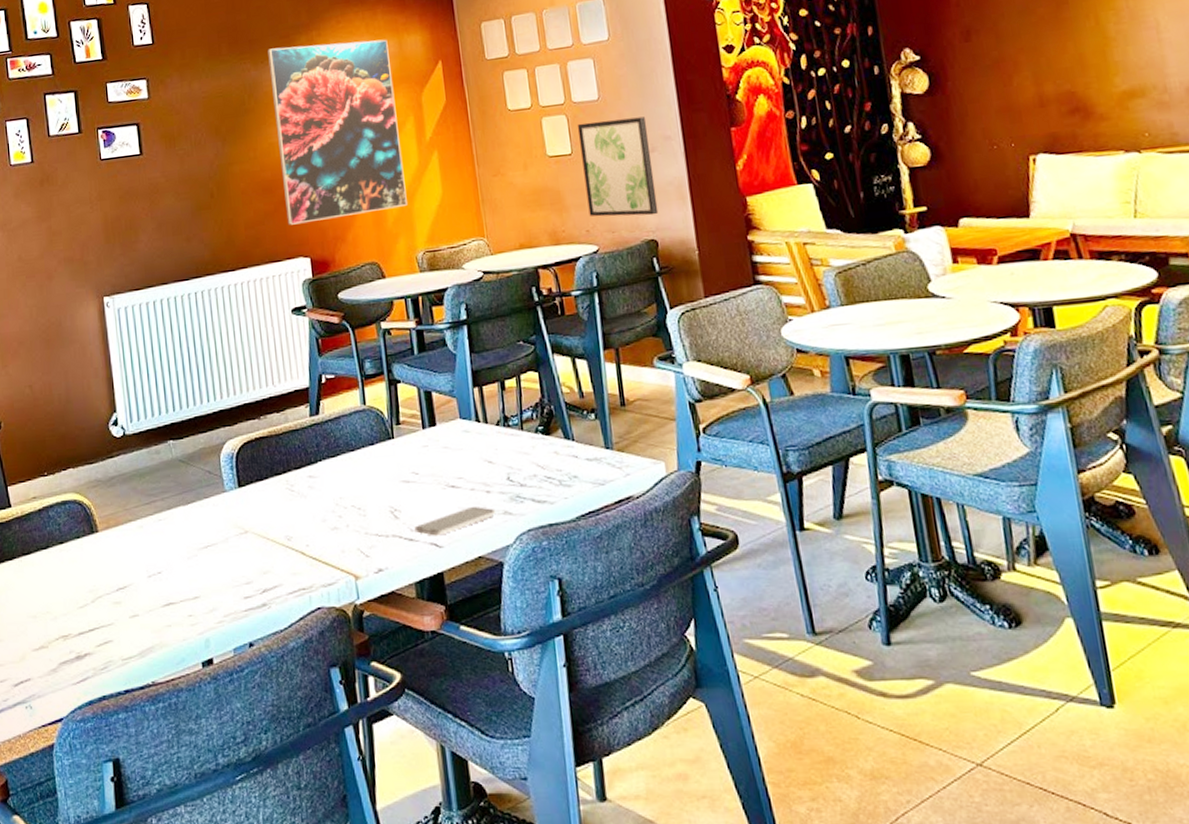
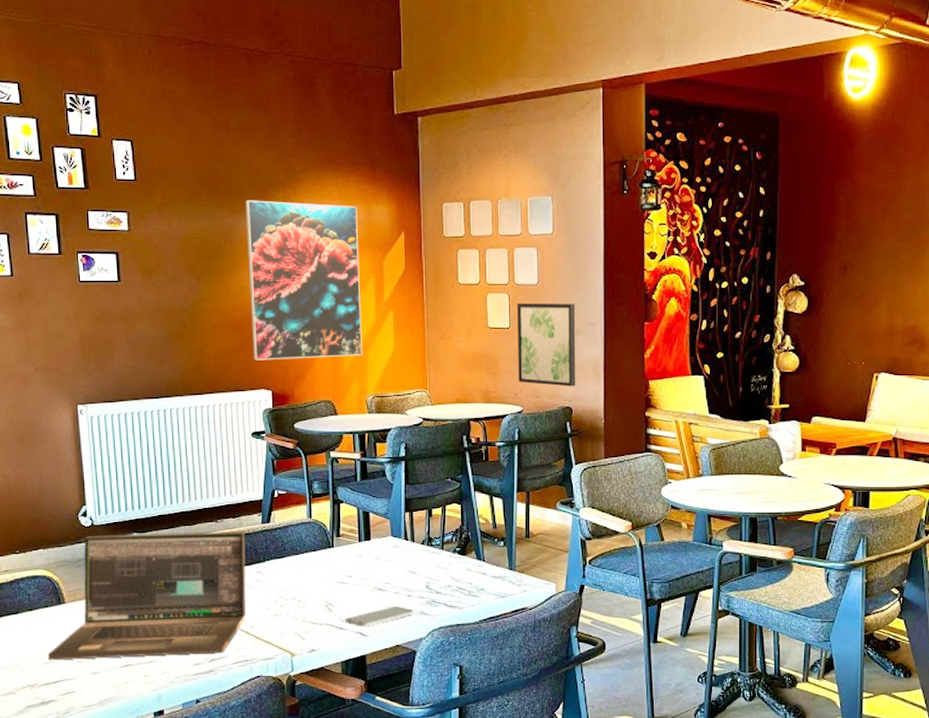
laptop: none [81,427,300,604] -> present [47,531,246,660]

